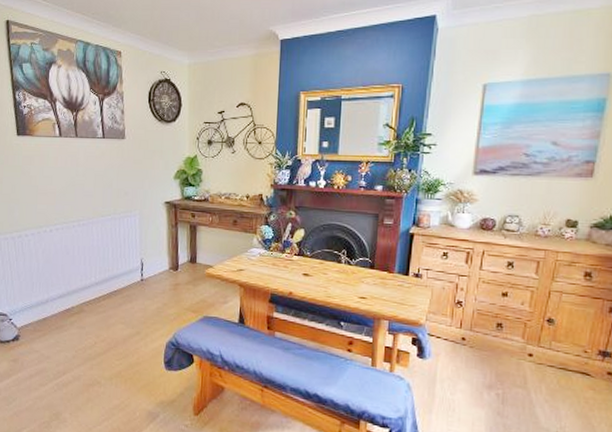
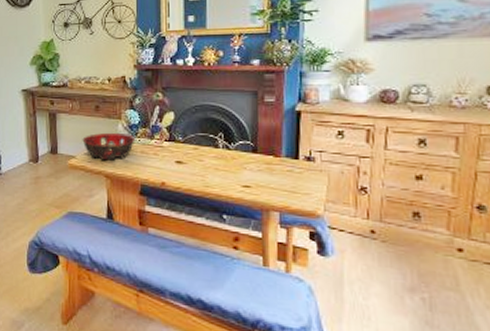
decorative bowl: none [220,245,269,271] -> present [82,132,136,161]

